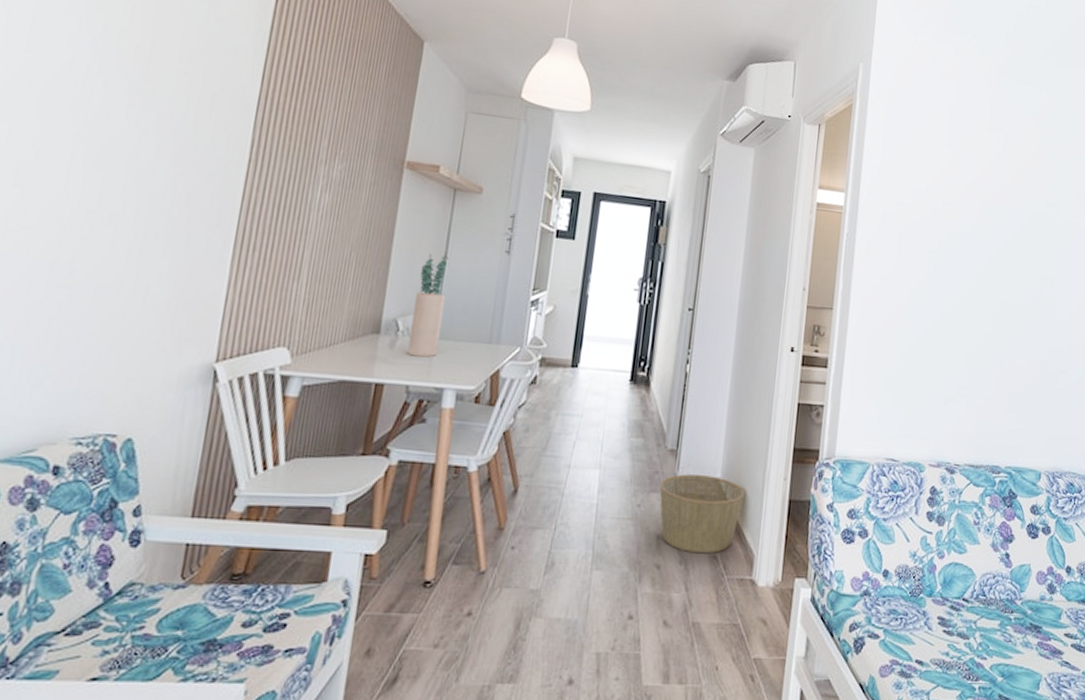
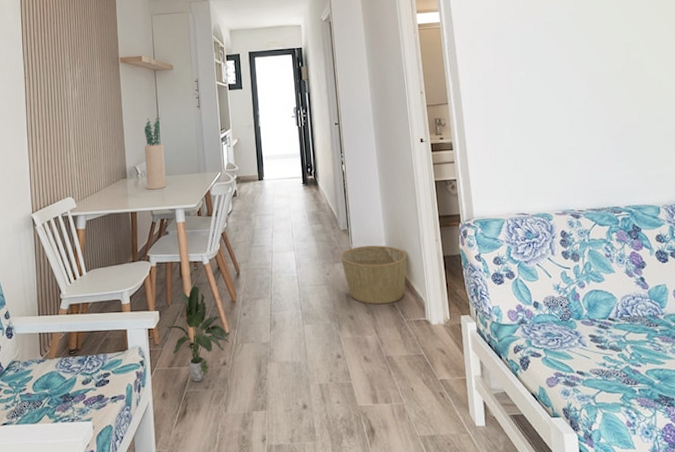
potted plant: none [392,500,484,637] -> present [165,286,229,382]

